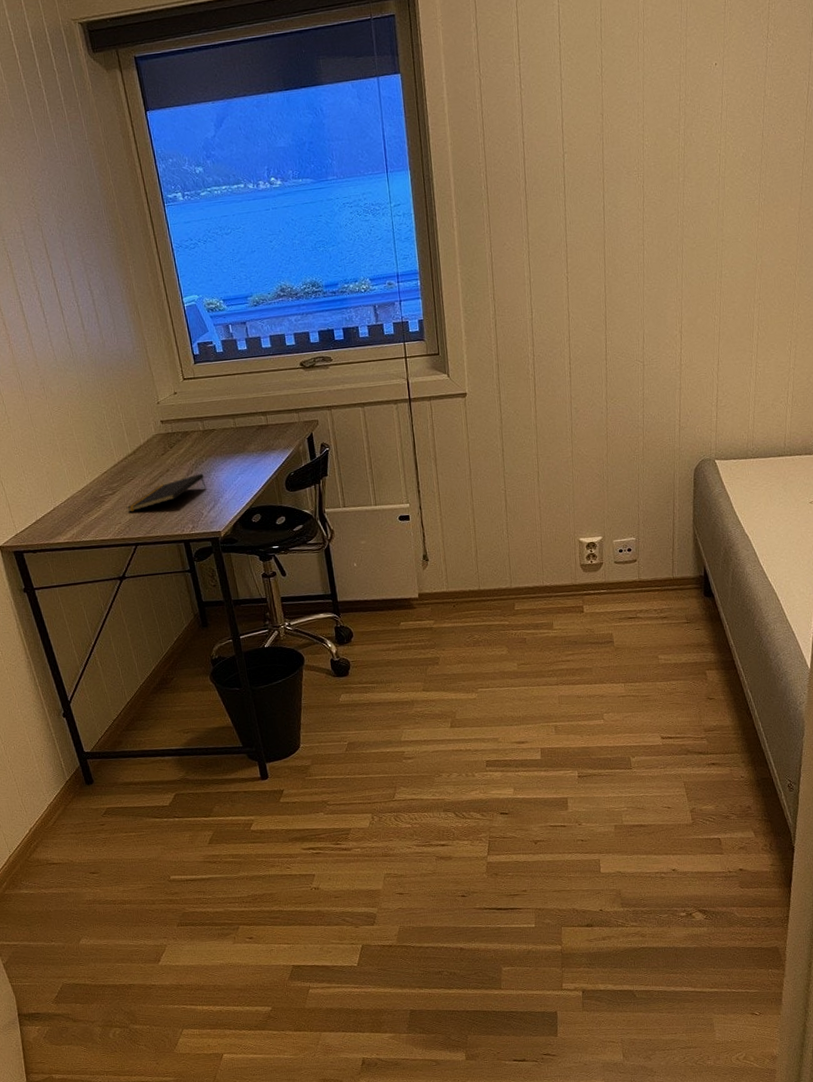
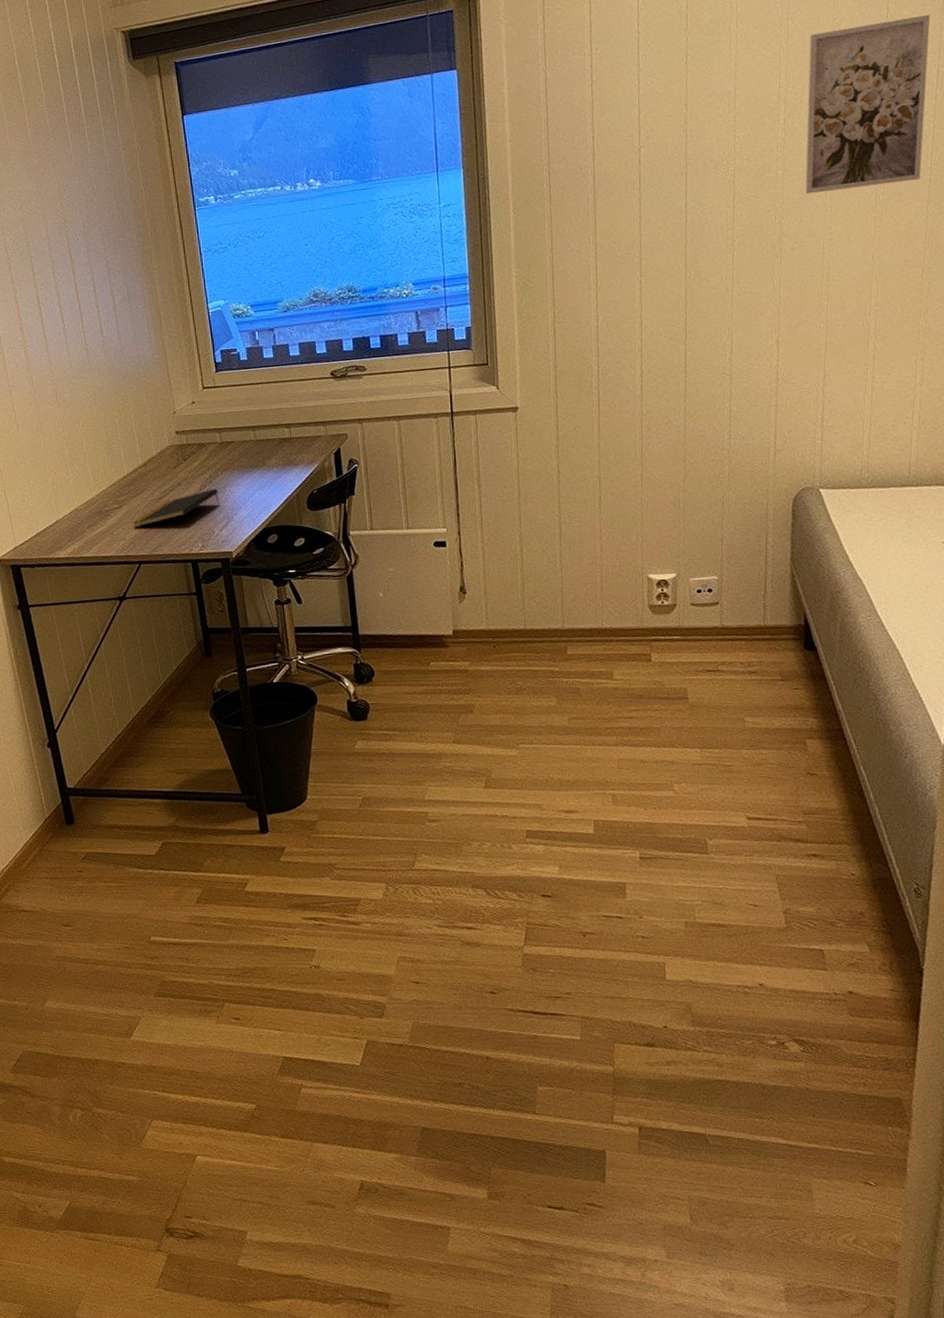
wall art: none [701,36,803,200] -> present [805,14,931,195]

